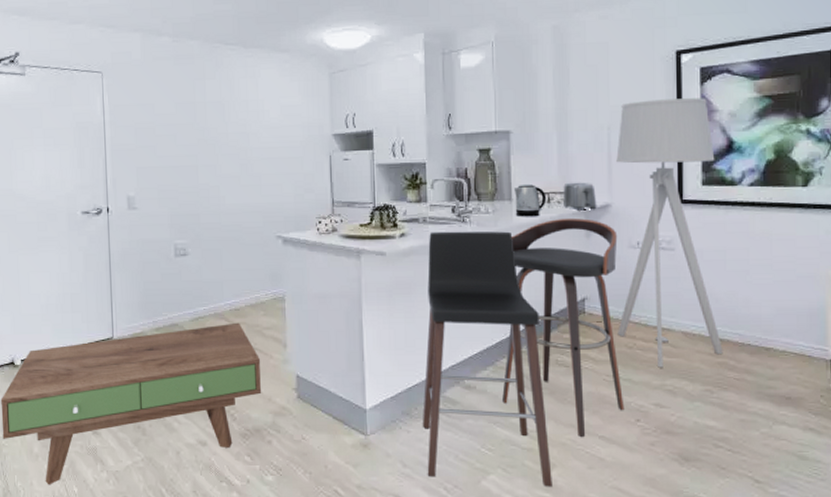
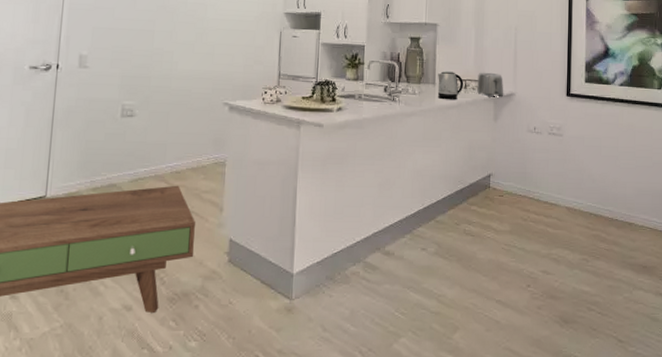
bar stool: present [422,231,552,487] -> none [343,108,455,349]
bar stool: present [502,217,625,438] -> none [417,102,519,302]
floor lamp: present [616,98,723,368] -> none [515,8,597,238]

